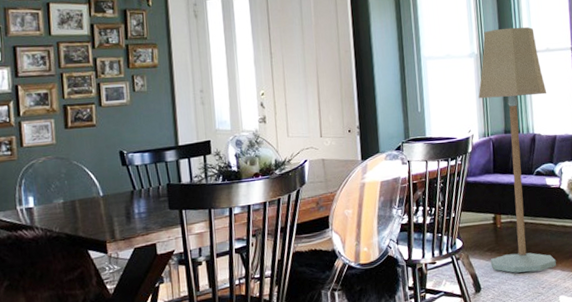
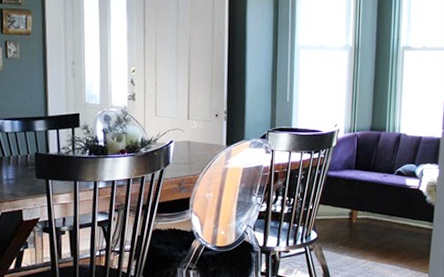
floor lamp: present [478,27,557,273] -> none [342,22,418,269]

